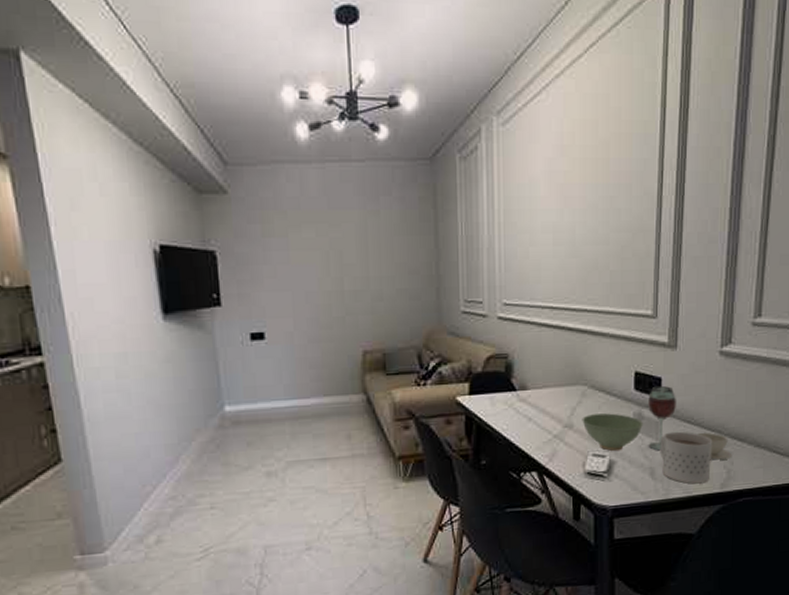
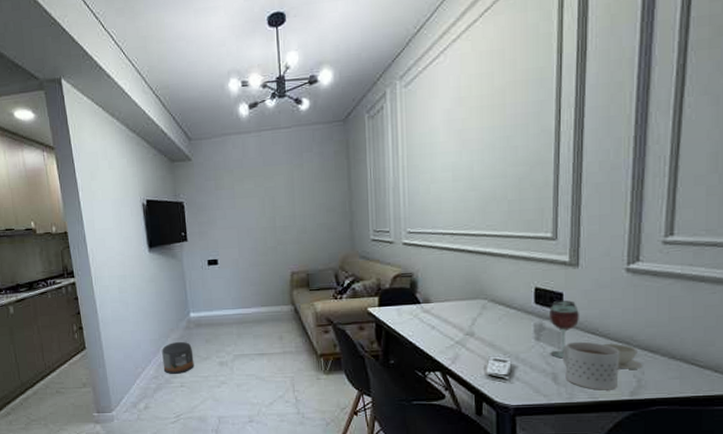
pouf: none [182,445,230,492] -> present [162,341,194,374]
bowl: present [582,413,643,451] -> none [482,324,544,357]

